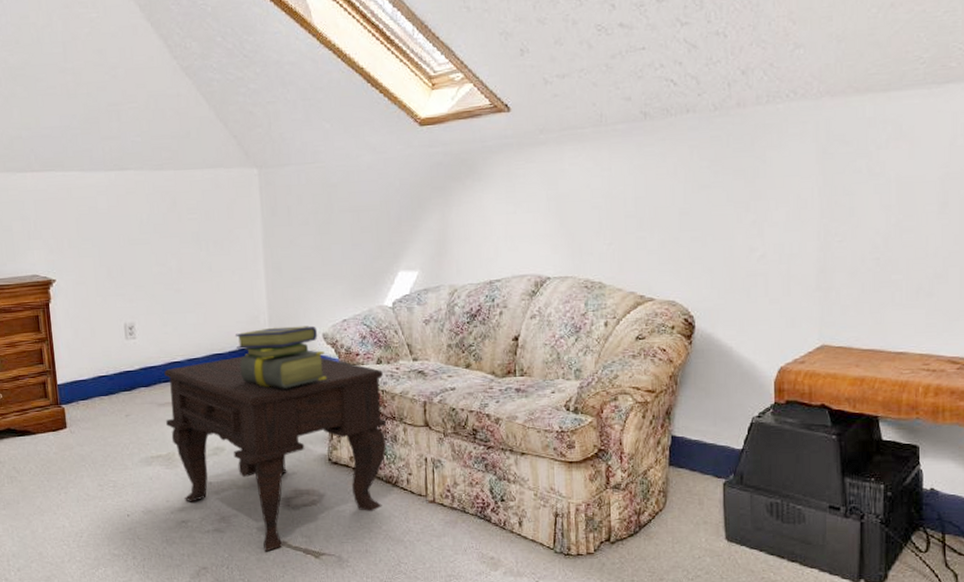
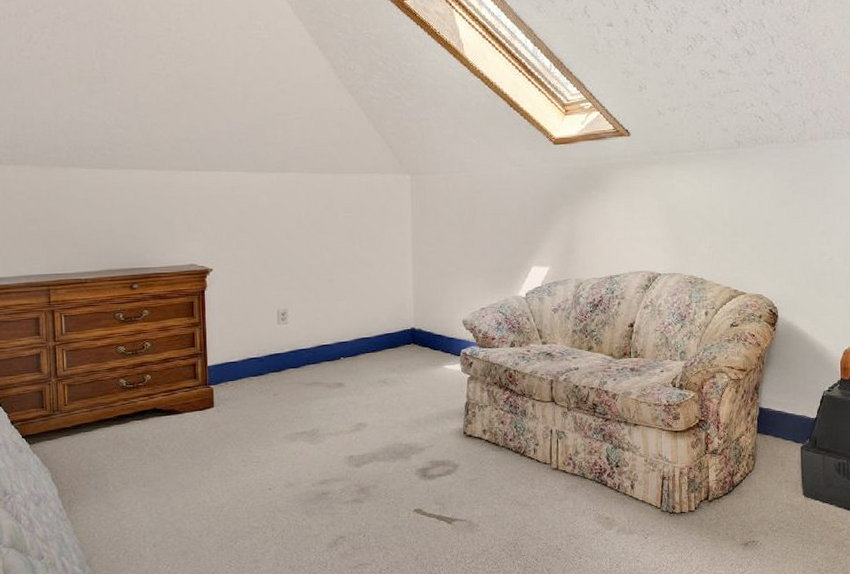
side table: present [164,356,387,552] -> none [312,340,518,520]
stack of books: present [235,325,326,388] -> none [382,313,464,369]

